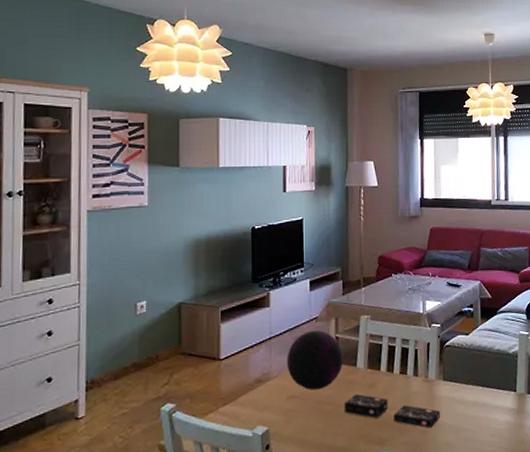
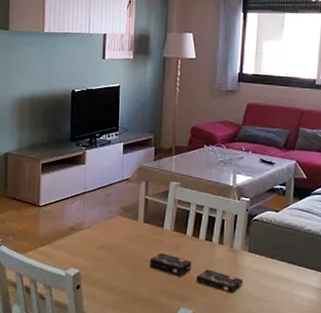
decorative orb: present [286,330,343,390] -> none [98,190,151,244]

